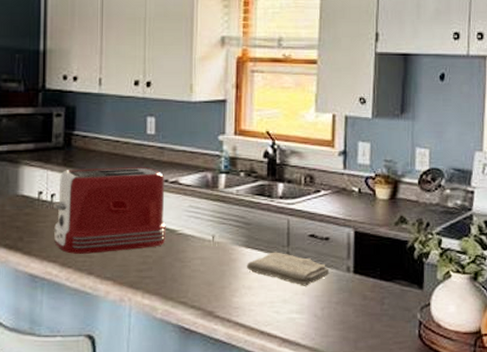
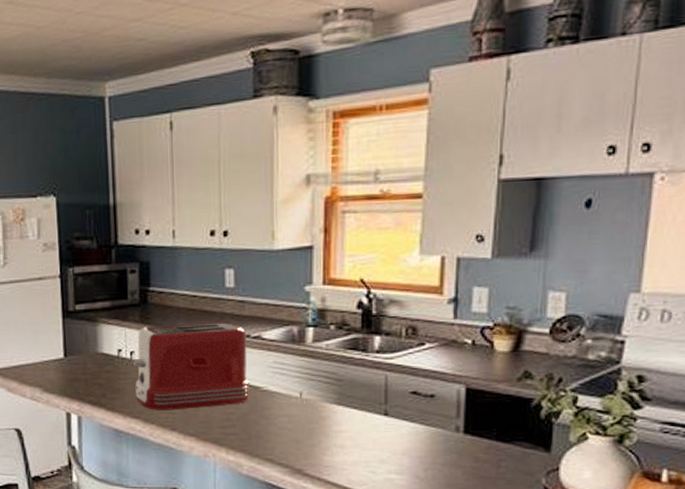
washcloth: present [247,252,330,286] -> none [339,410,435,446]

